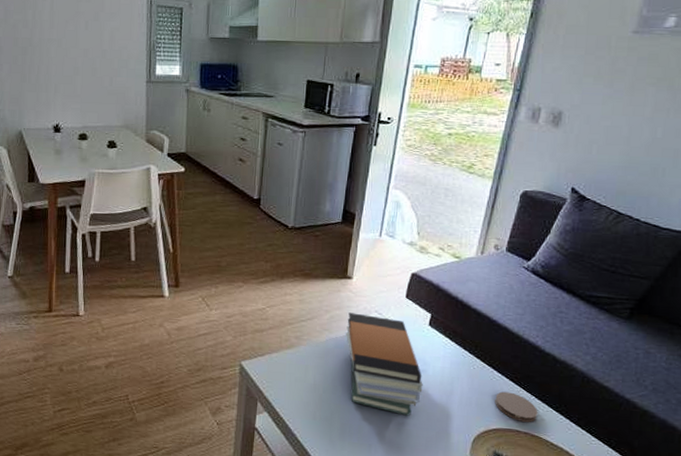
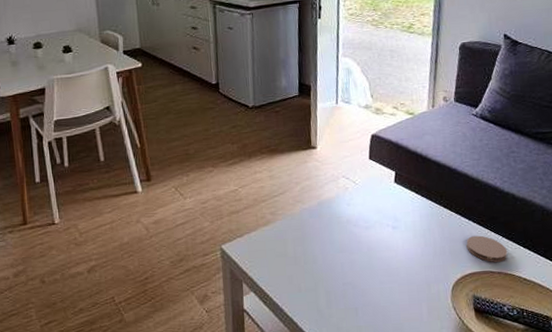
book stack: present [345,312,423,416] -> none [317,181,398,274]

